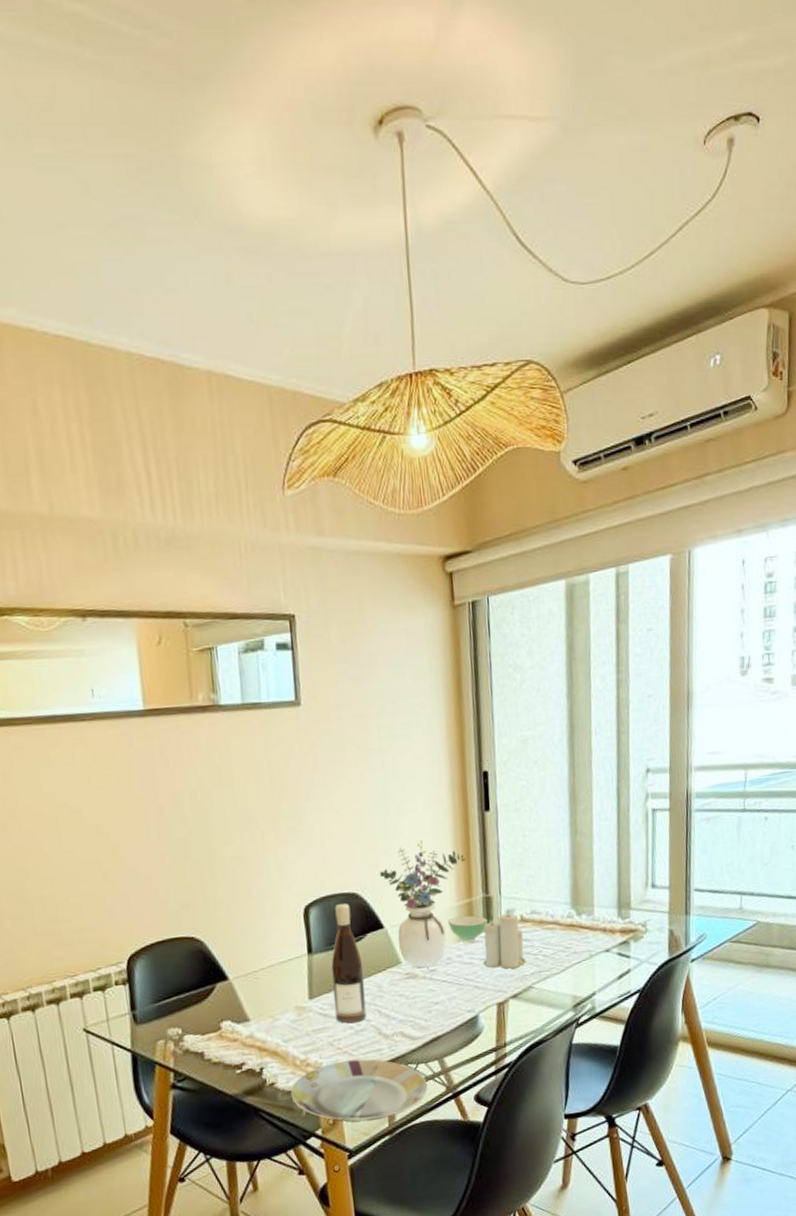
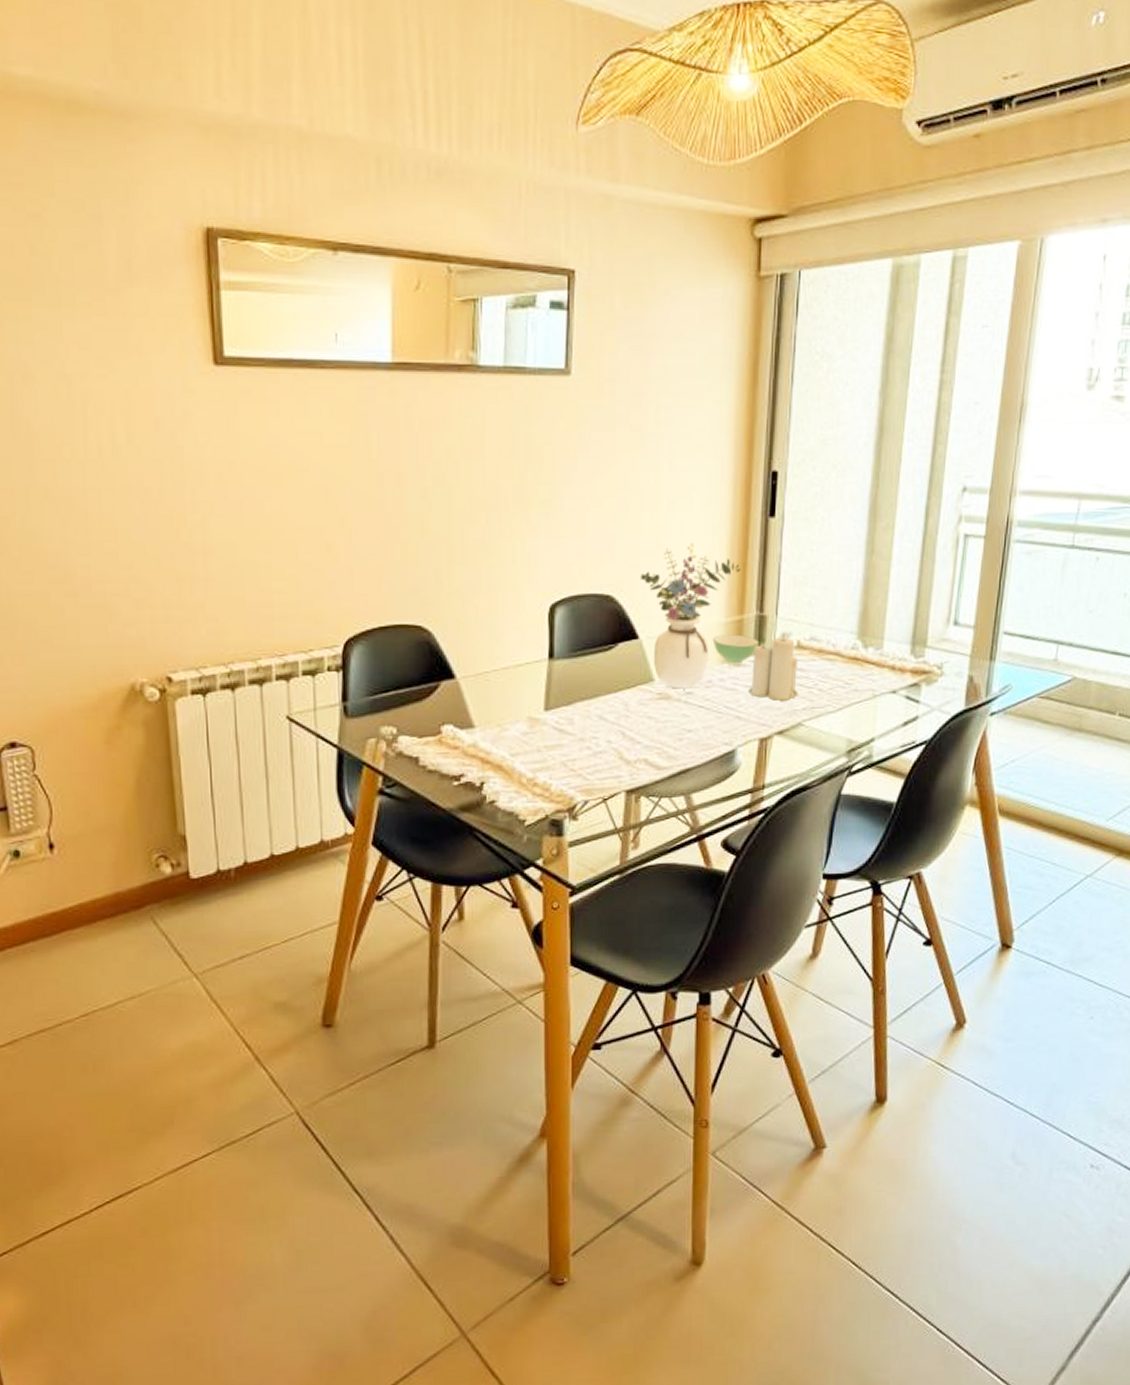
plate: present [290,1059,428,1122] -> none [512,784,669,856]
bottle: present [331,903,367,1023] -> none [572,605,610,743]

